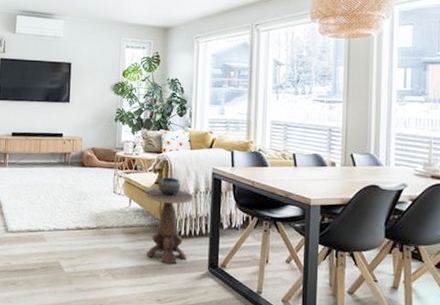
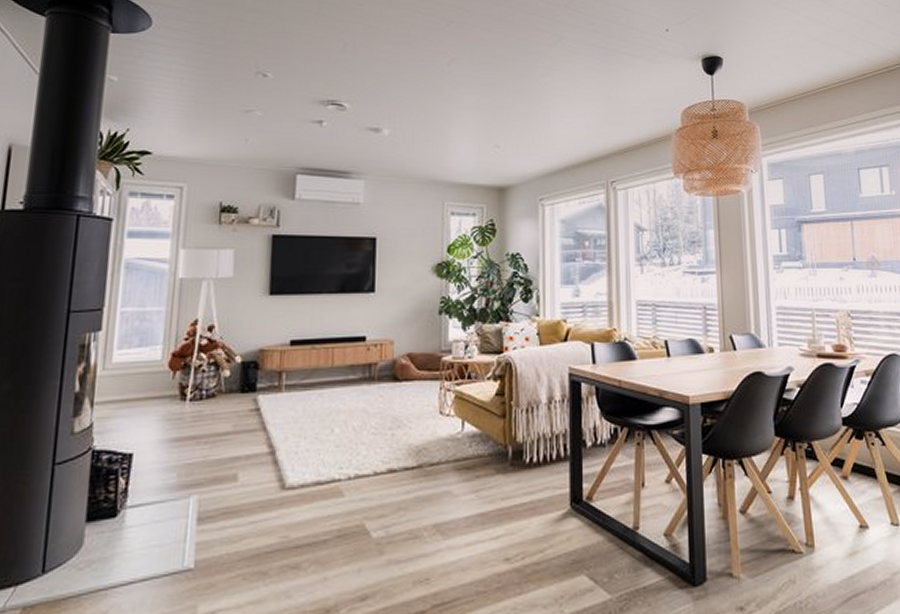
side table: present [145,177,194,265] -> none [483,385,548,506]

